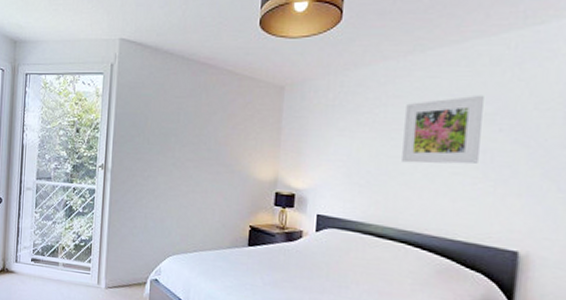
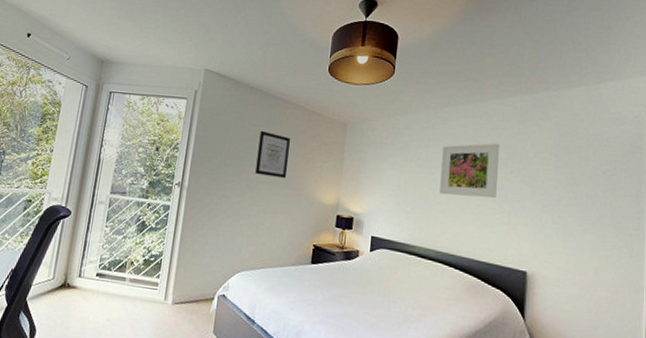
wall art: none [181,102,219,155] -> present [255,130,291,179]

